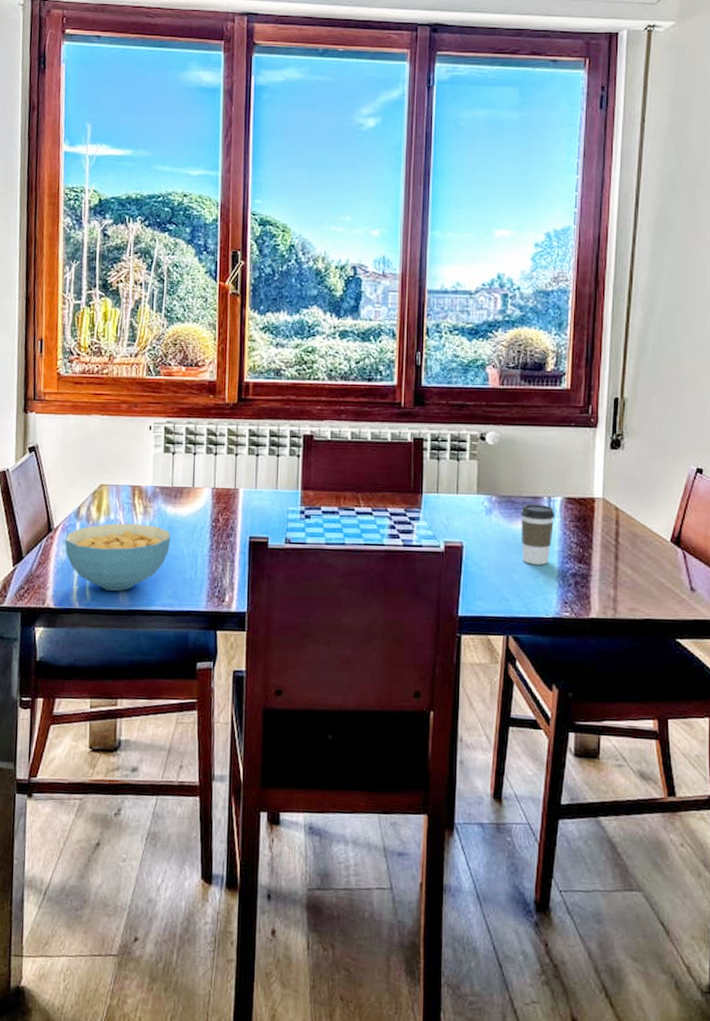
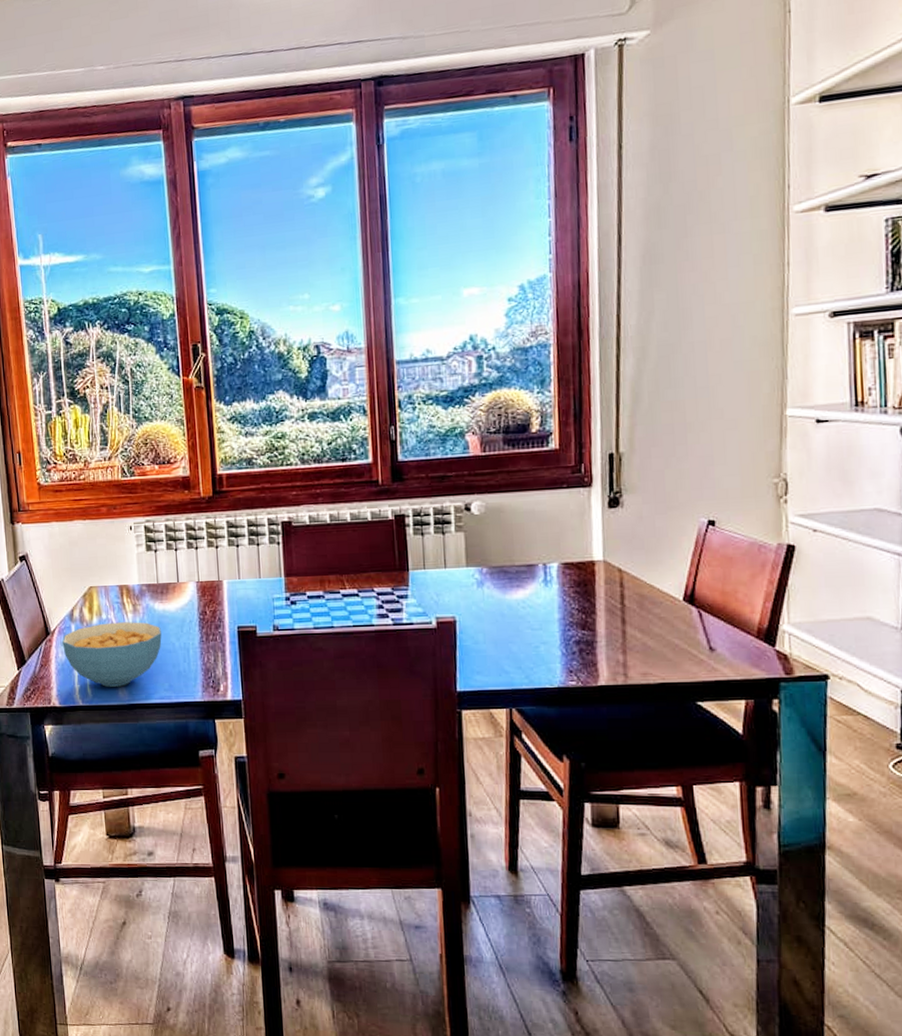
coffee cup: present [521,503,555,565] -> none [515,571,553,635]

